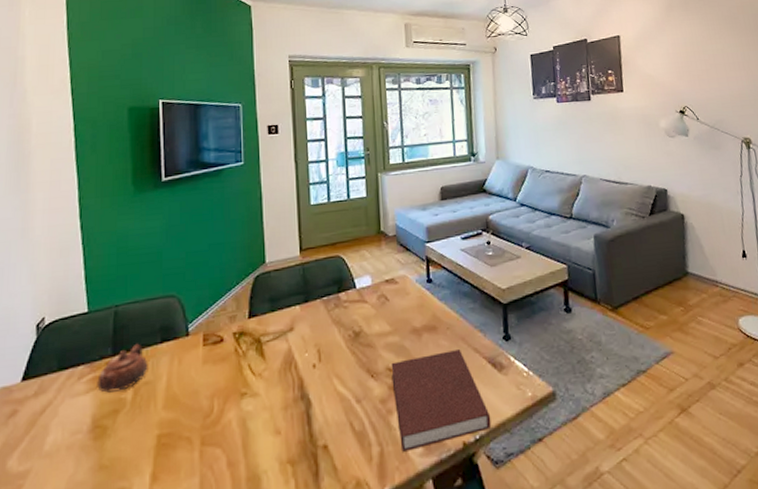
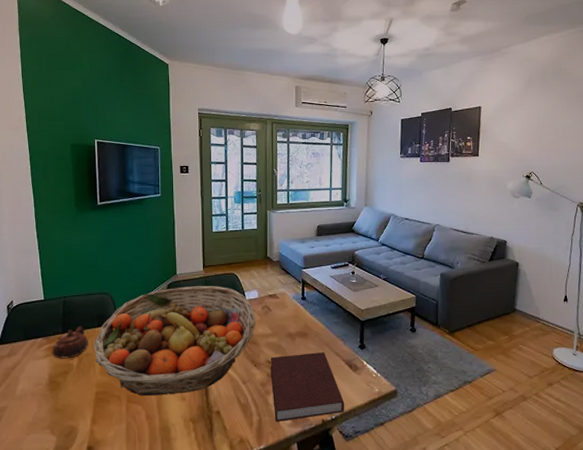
fruit basket: none [154,274,370,434] -> present [93,285,255,396]

